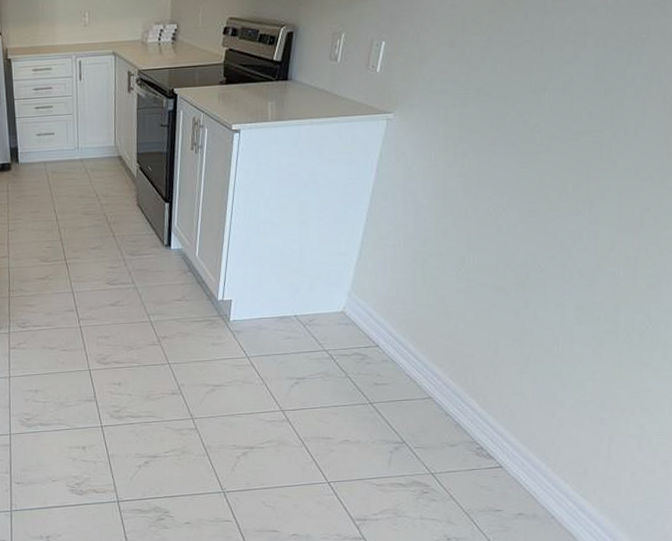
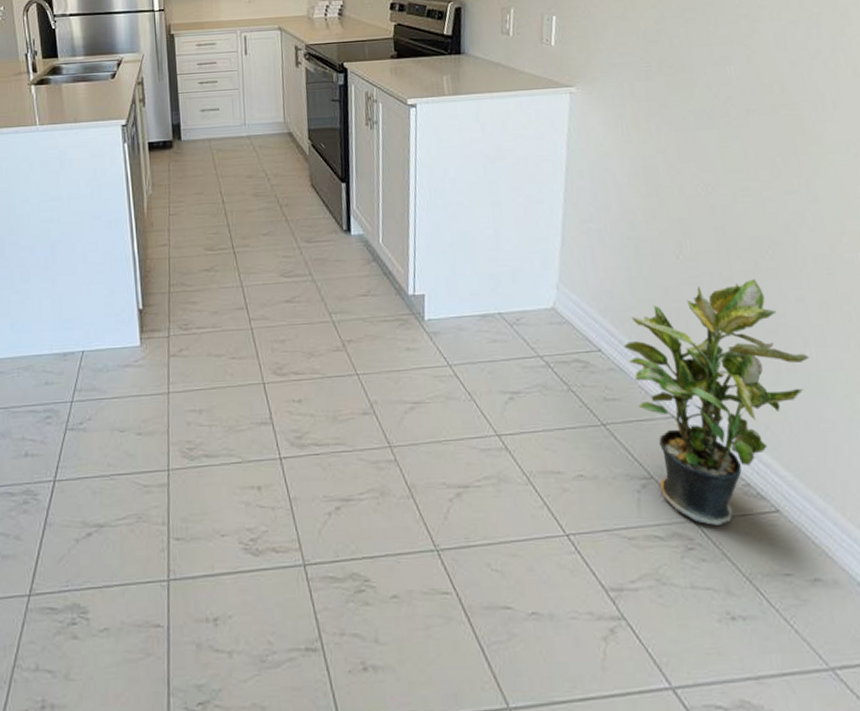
potted plant: none [399,288,555,476] -> present [624,278,809,525]

